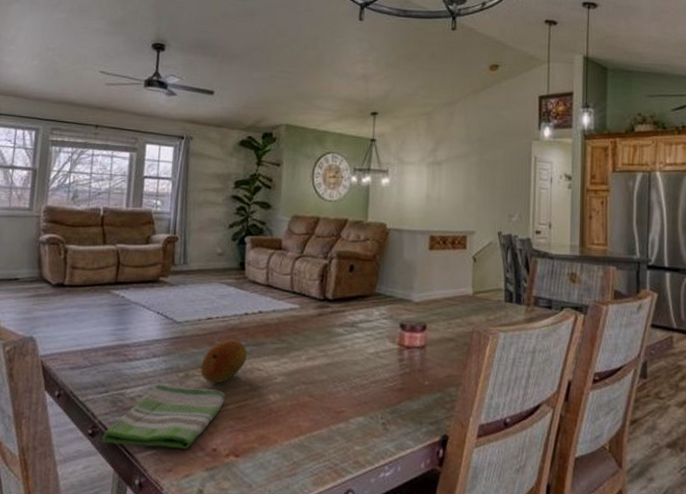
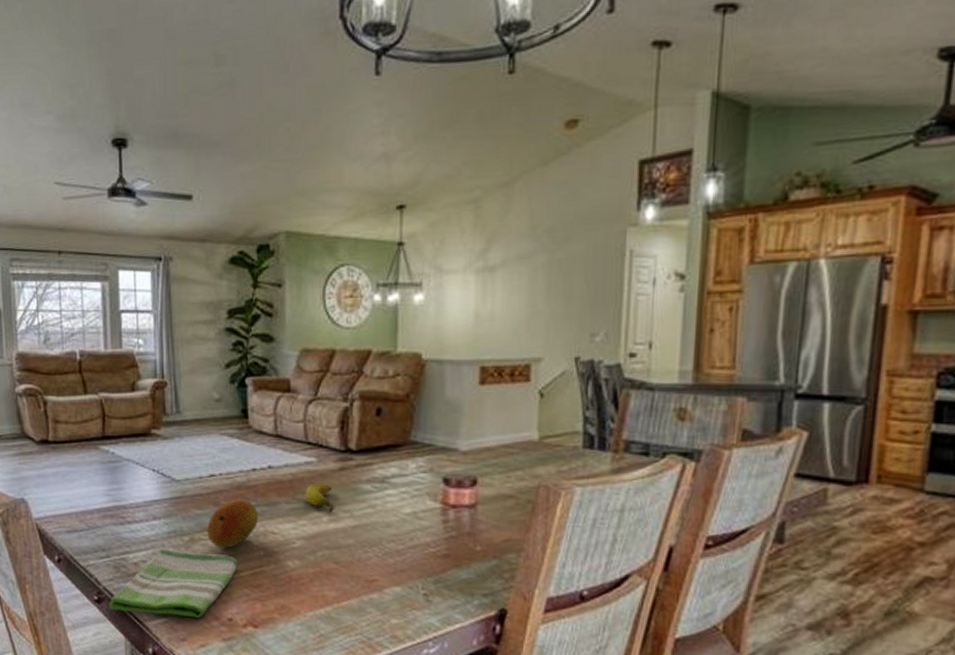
banana: none [288,326,312,352] -> present [305,483,334,512]

